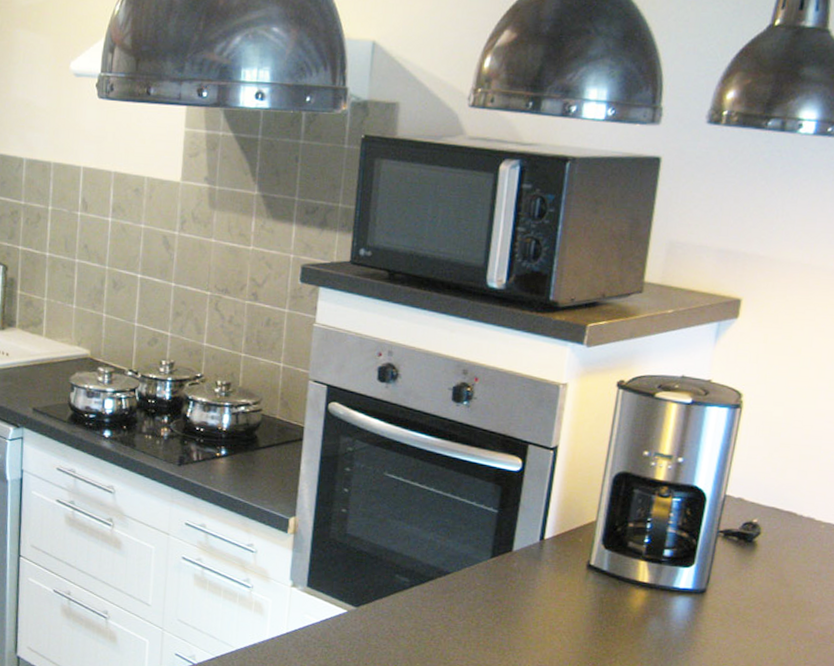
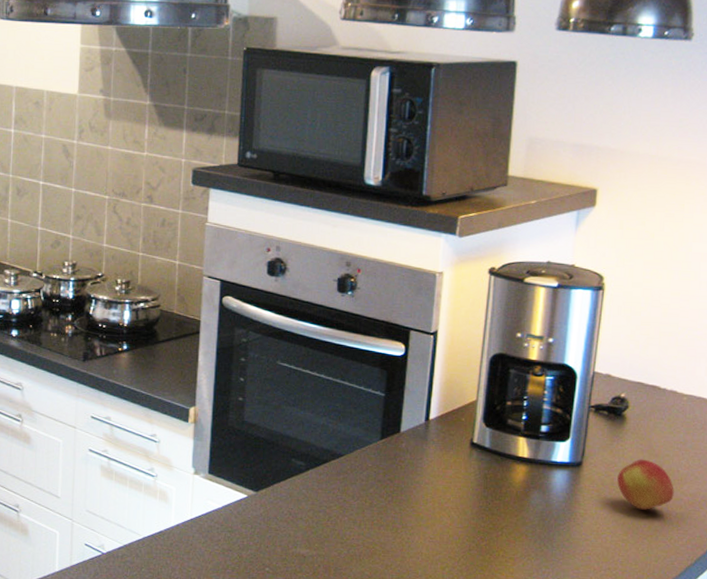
apple: none [743,588,804,642] -> present [617,459,674,510]

